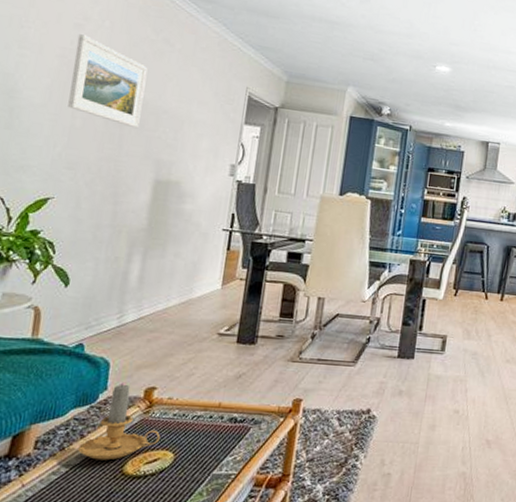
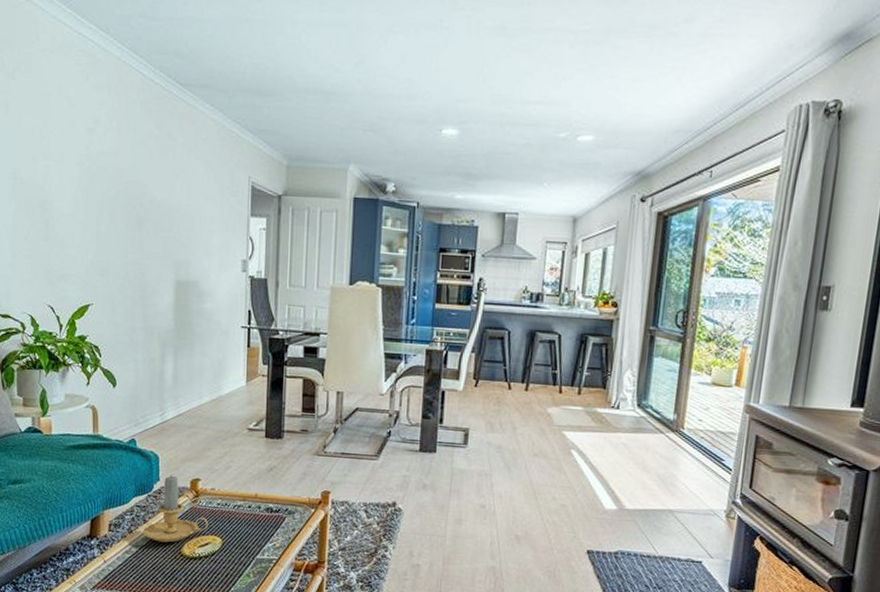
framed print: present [68,34,148,129] -> none [91,138,156,230]

